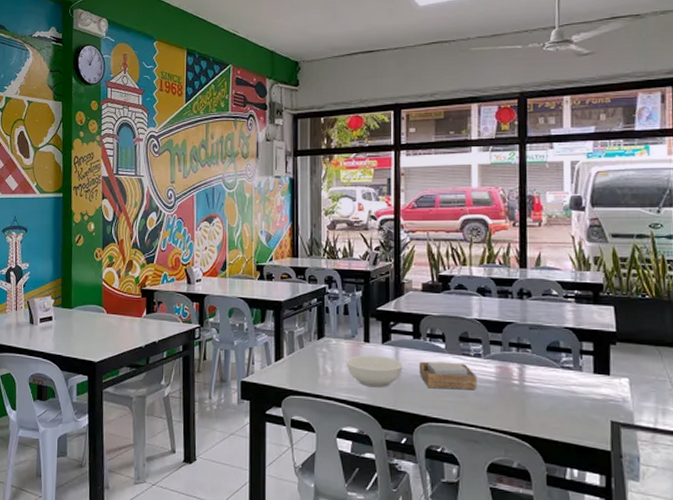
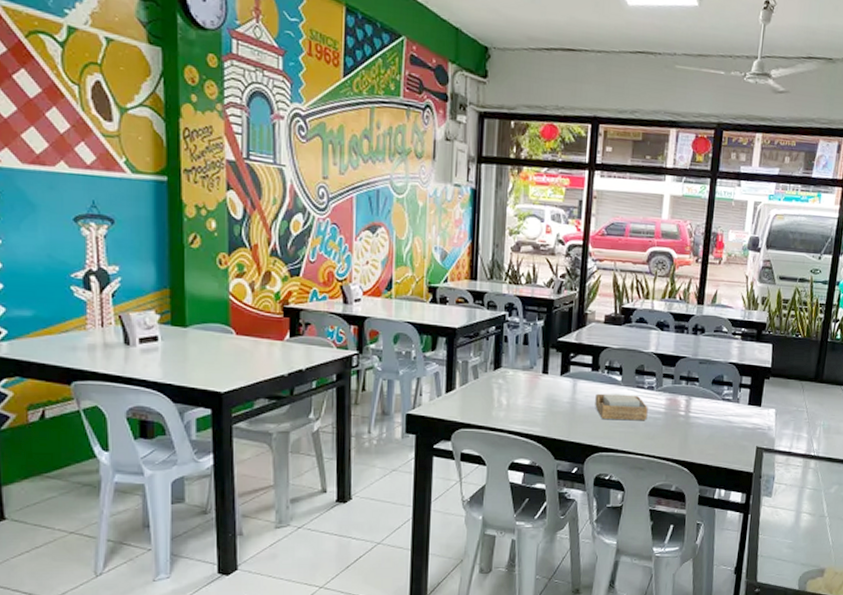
bowl: present [346,355,403,388] -> none [522,387,580,420]

